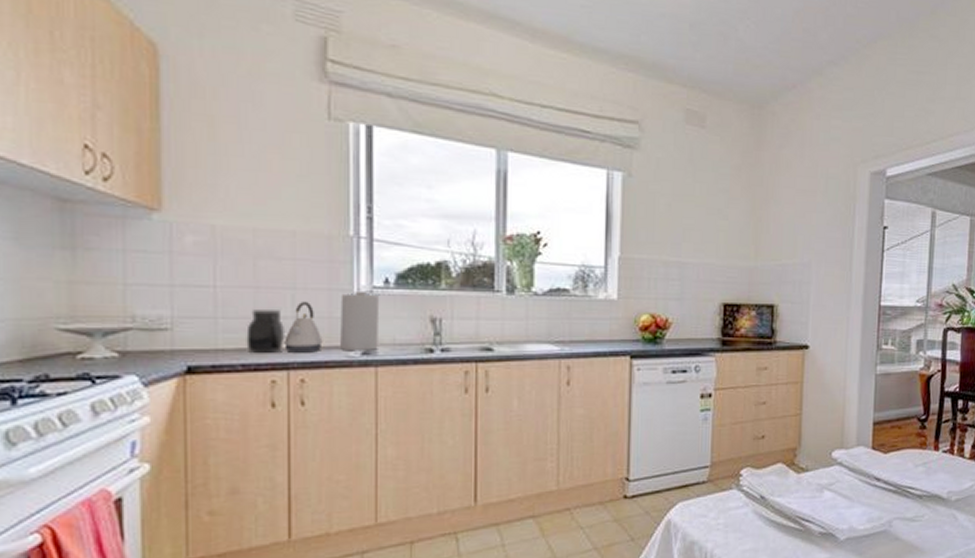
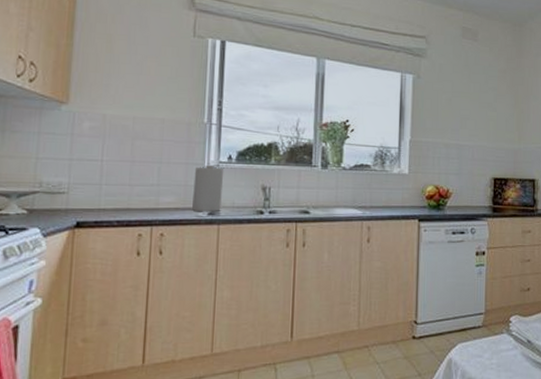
jar: present [246,310,286,354] -> none [121,178,152,213]
kettle: present [284,301,323,353] -> none [150,172,179,213]

